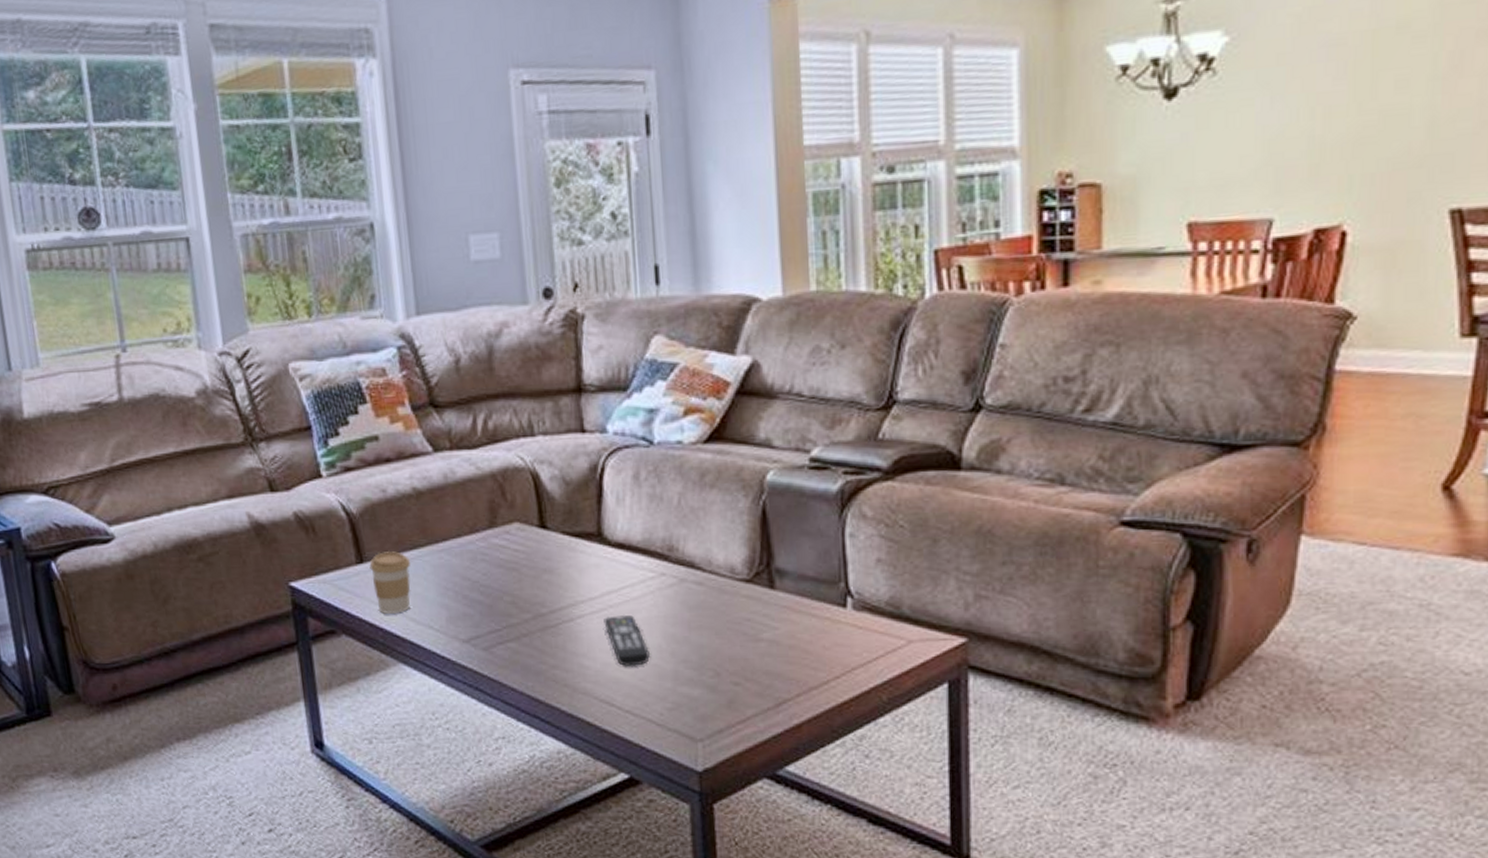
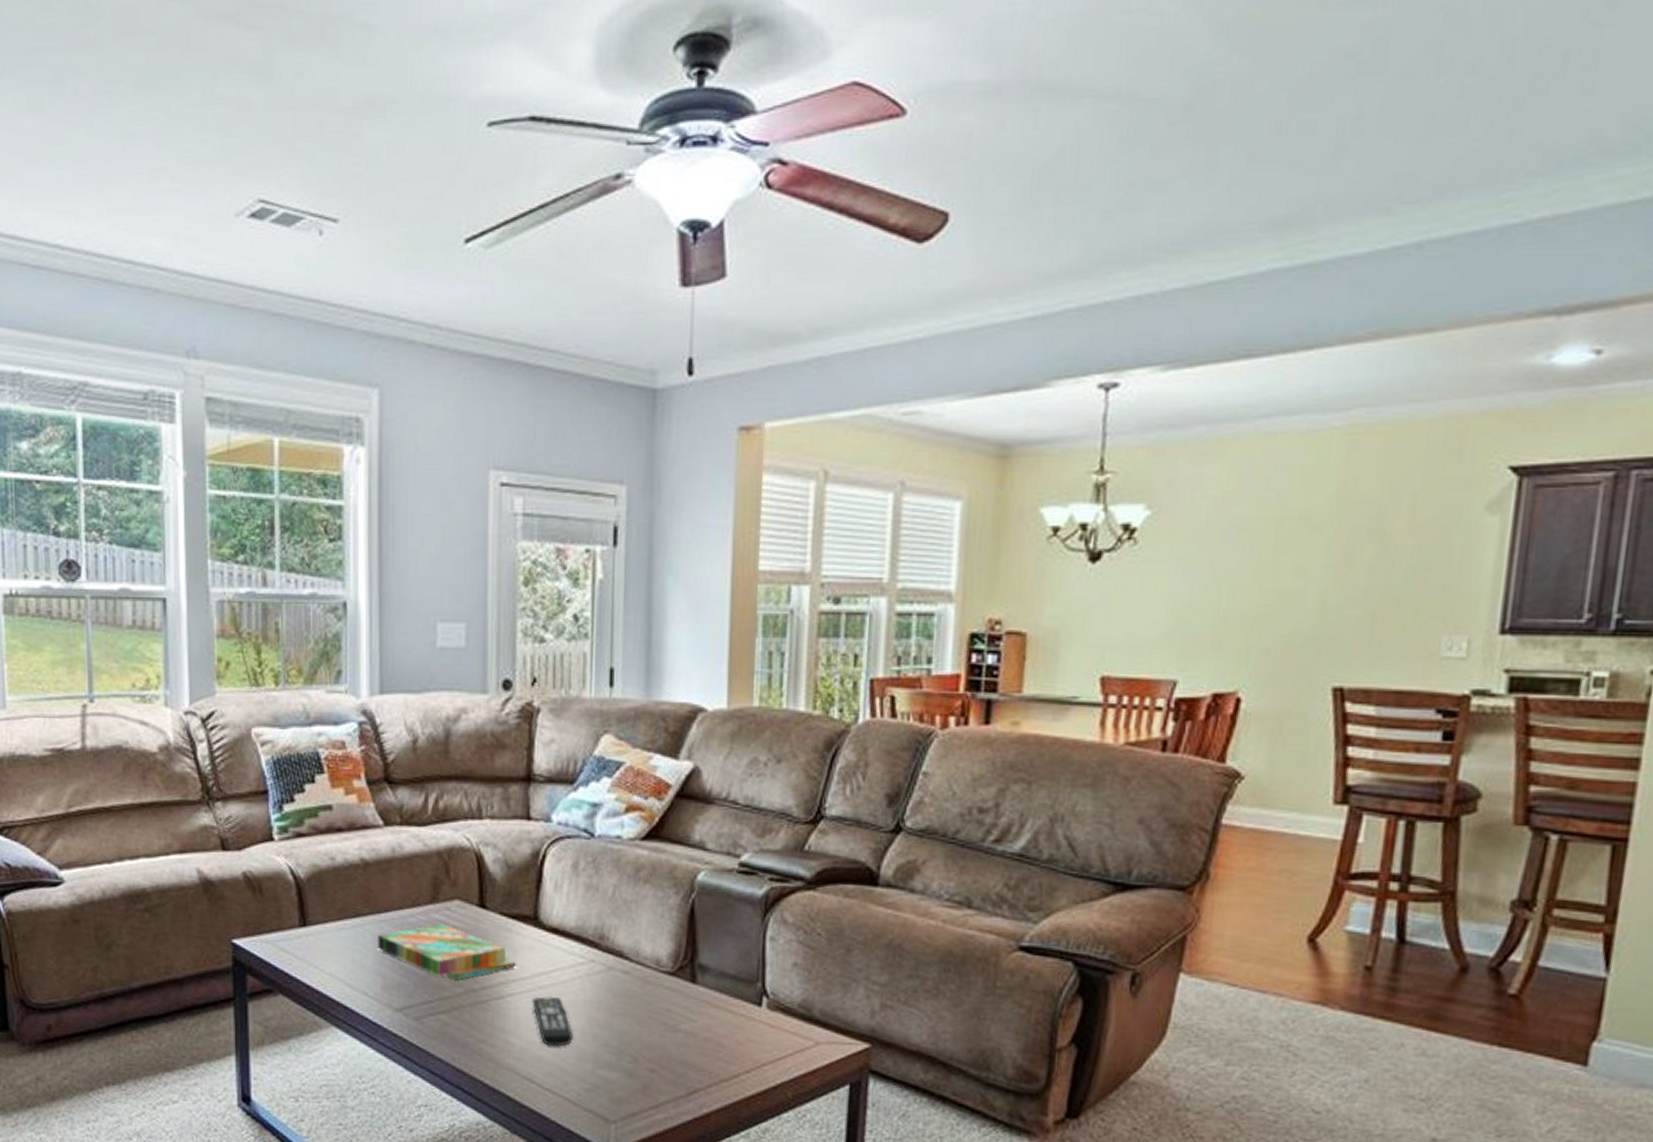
coffee cup: present [369,551,411,614] -> none [312,917,353,978]
board game: none [437,548,584,604] -> present [377,924,516,979]

